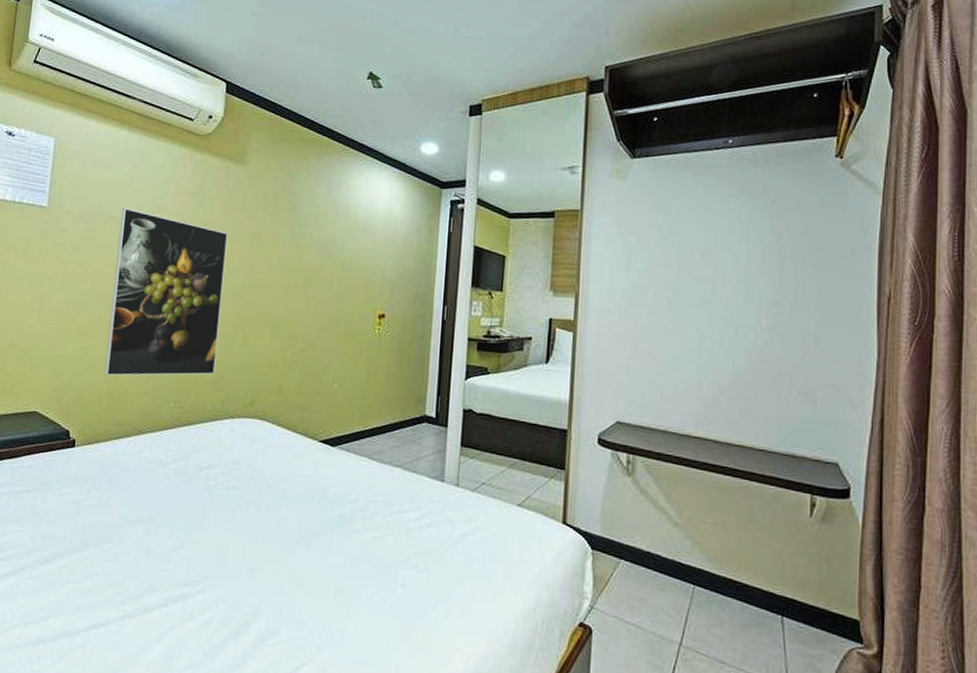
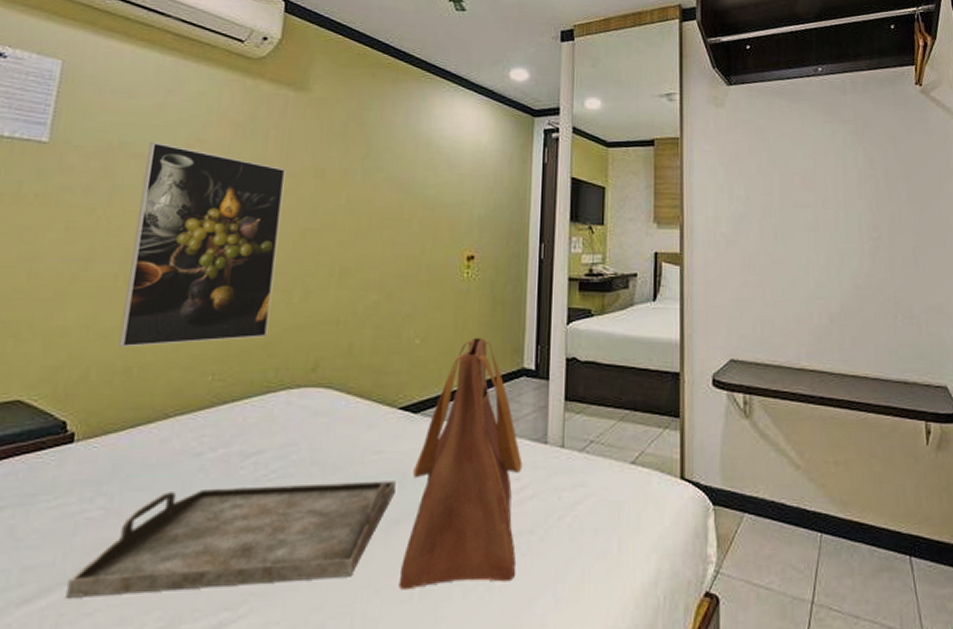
serving tray: none [74,491,317,573] -> present [66,481,396,598]
tote bag: none [318,386,422,592] -> present [398,337,523,590]

